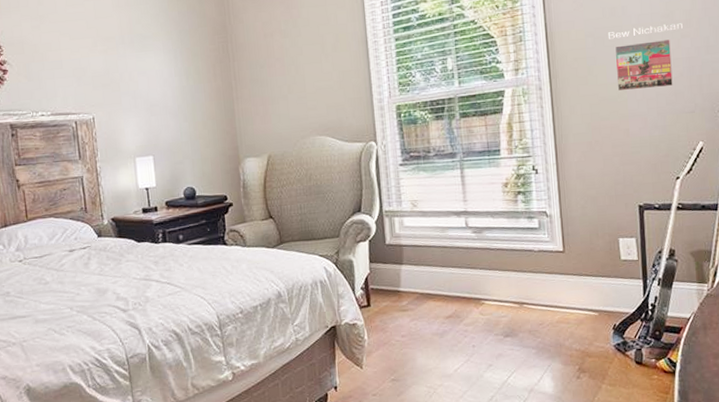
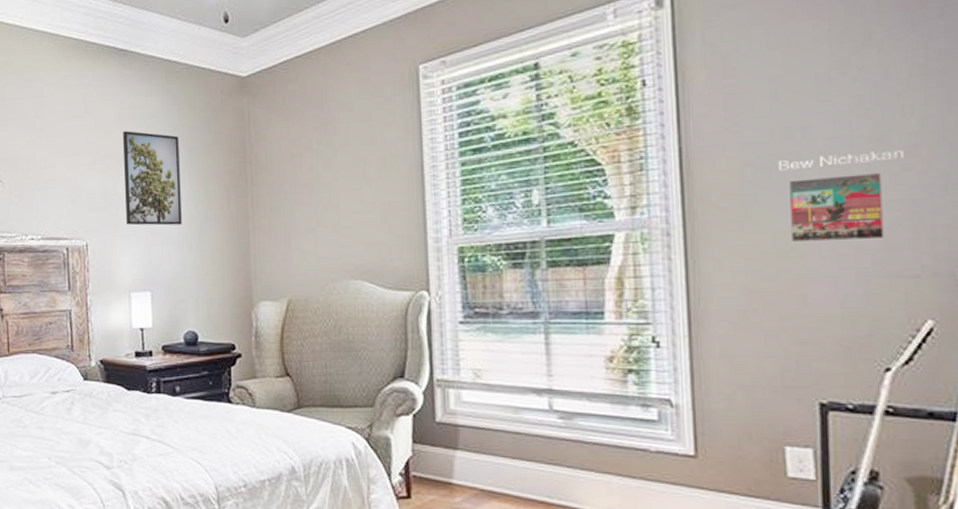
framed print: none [120,16,177,99] -> present [123,131,182,226]

